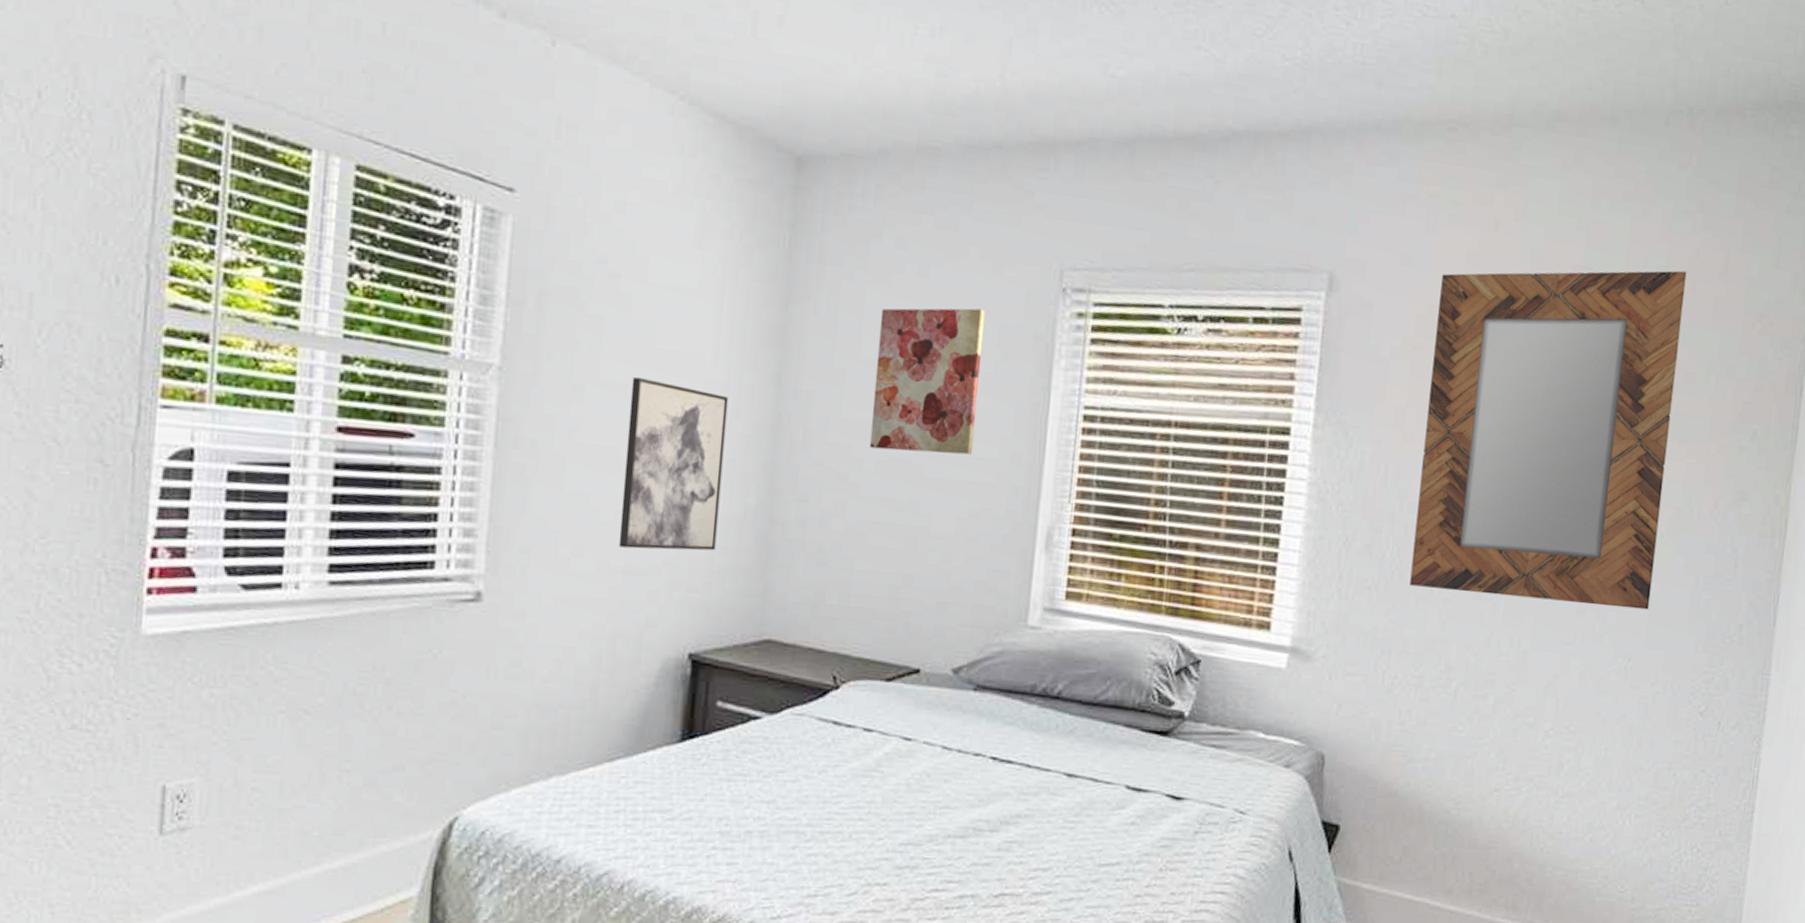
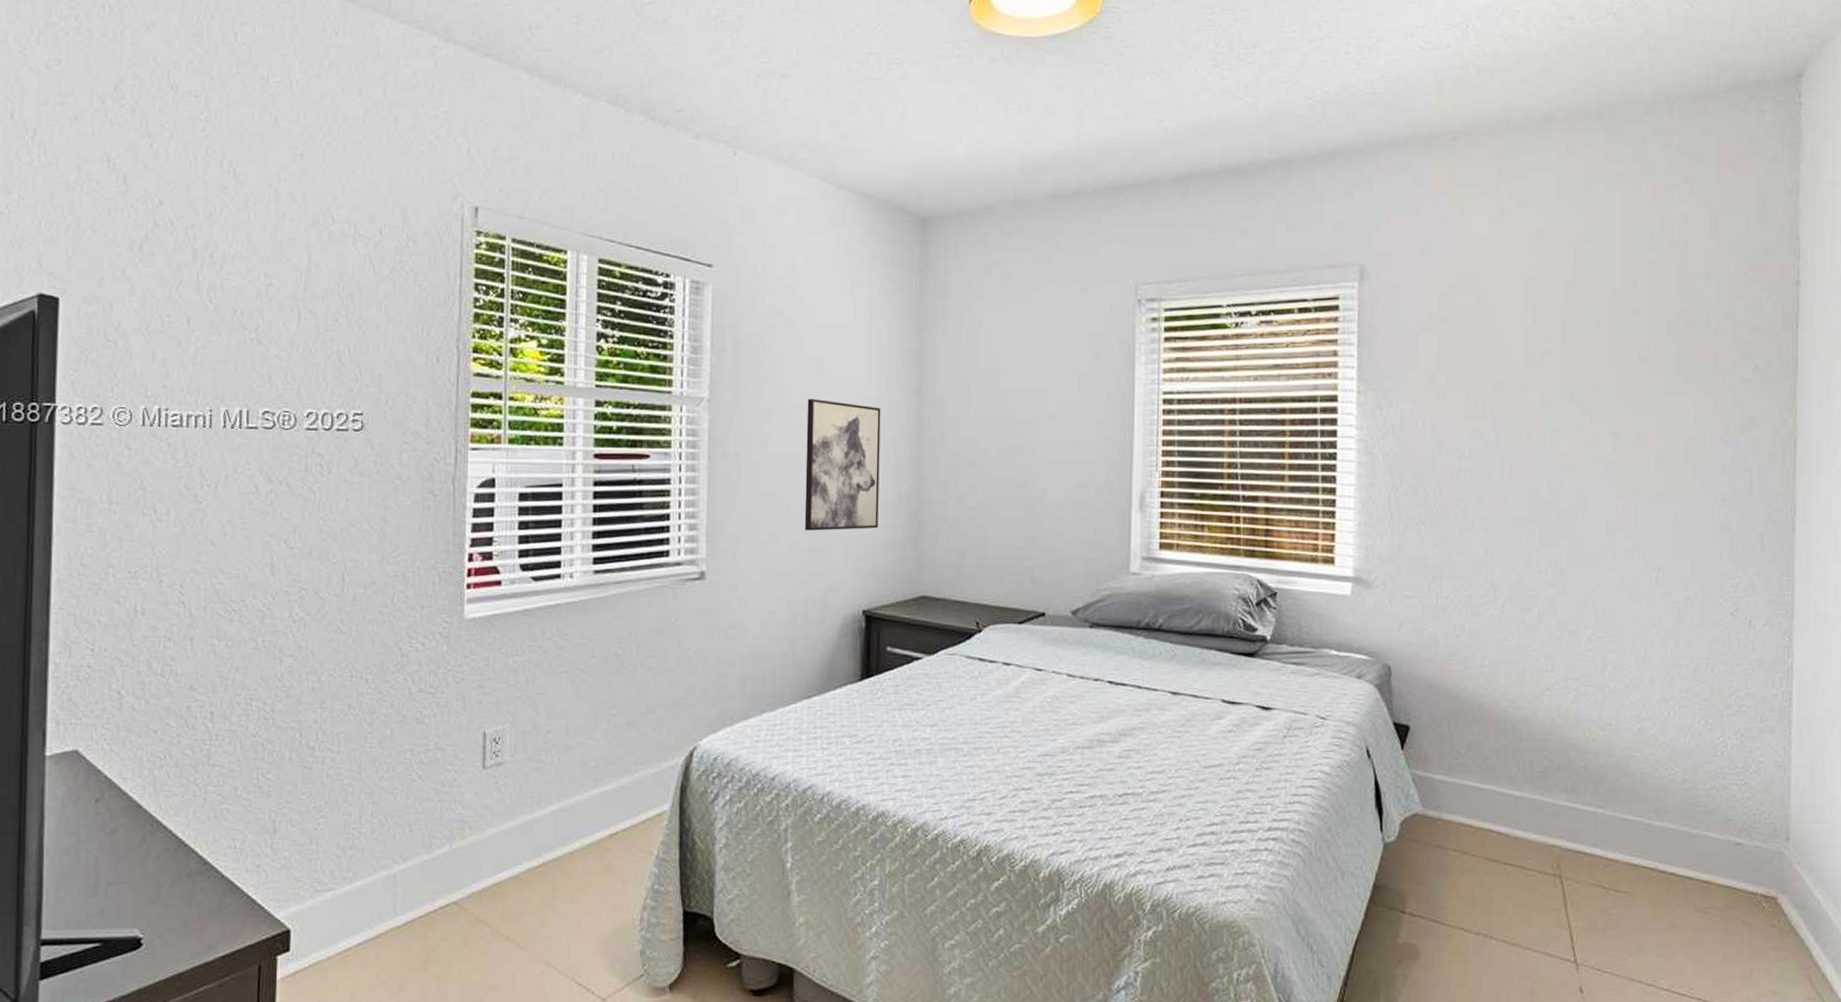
wall art: present [869,308,985,455] -> none [992,322,1078,440]
home mirror: present [1409,270,1687,610] -> none [1453,234,1679,526]

